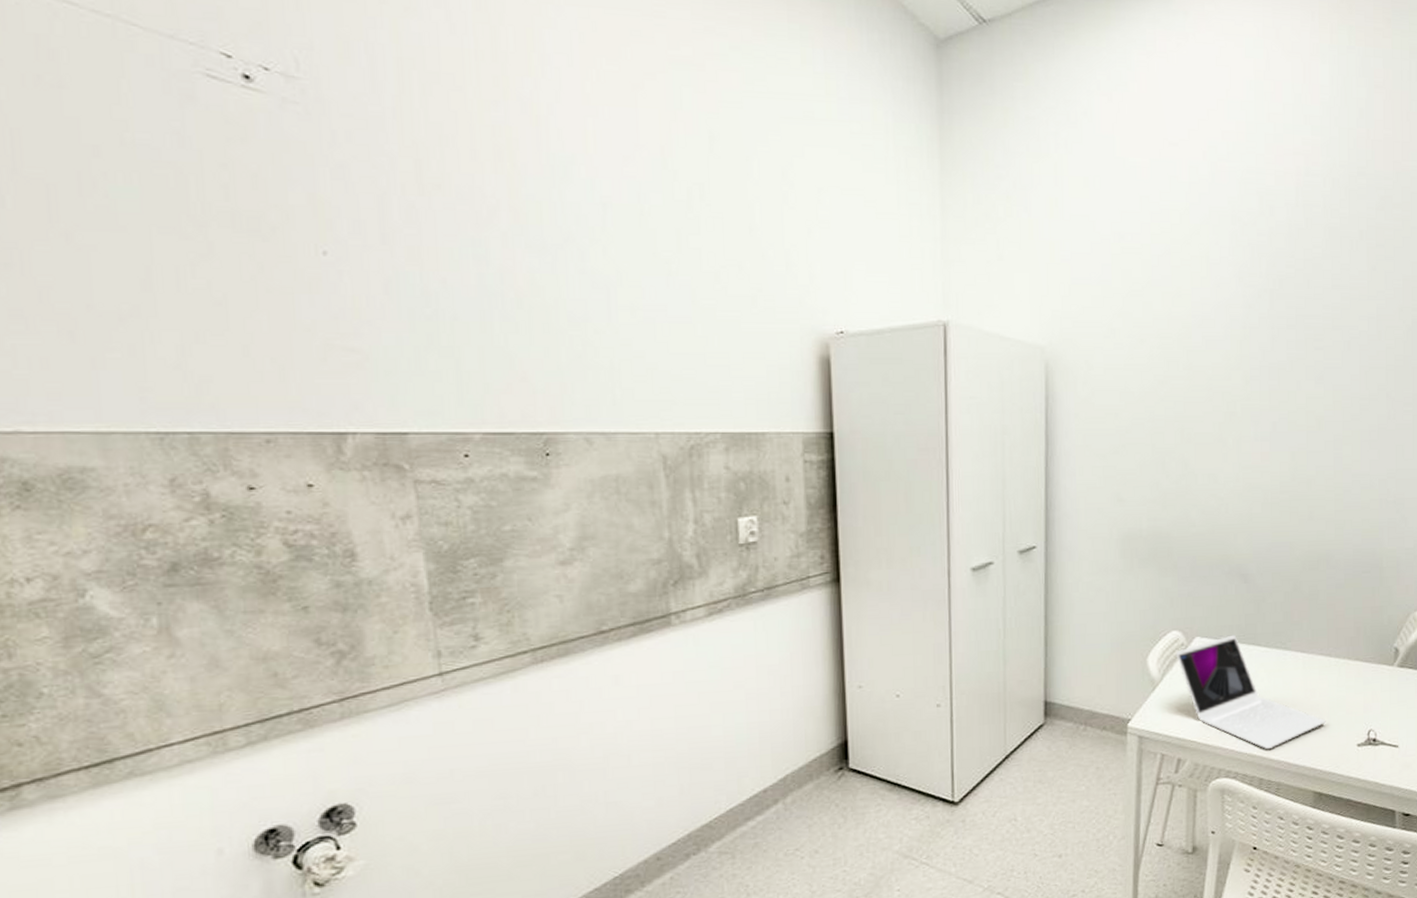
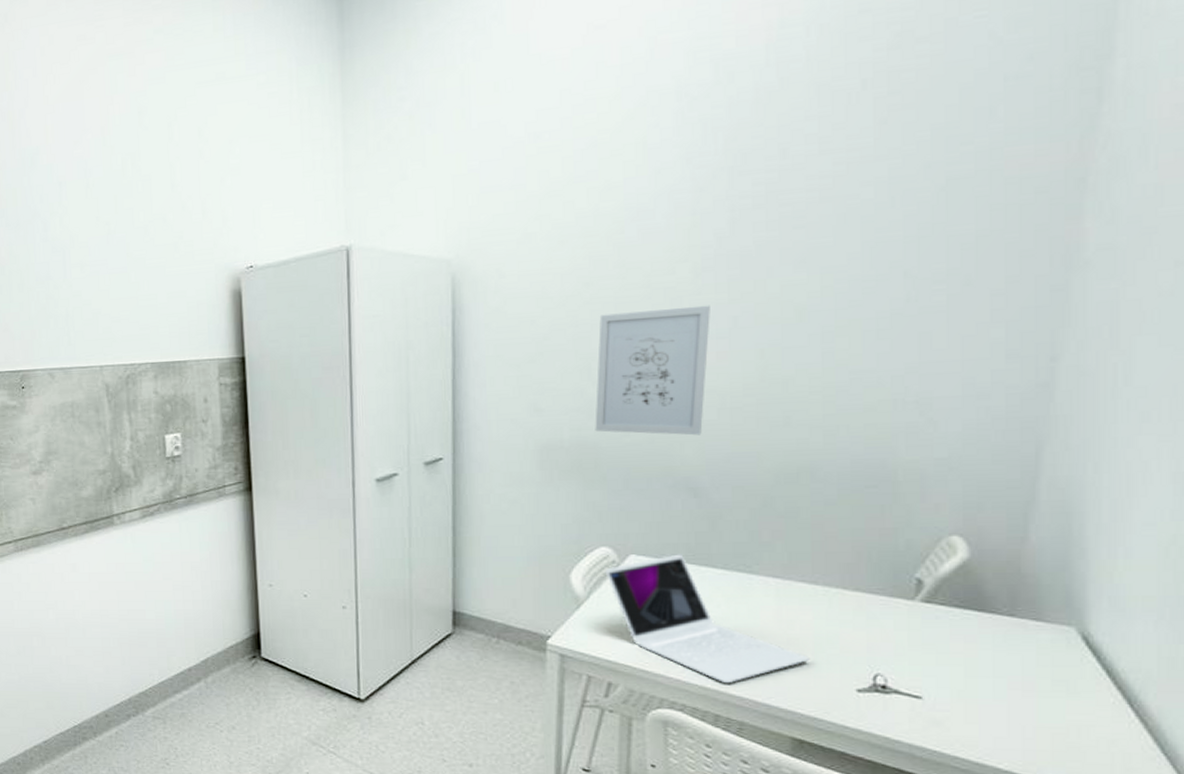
wall art: none [1168,410,1256,527] -> present [595,305,710,436]

